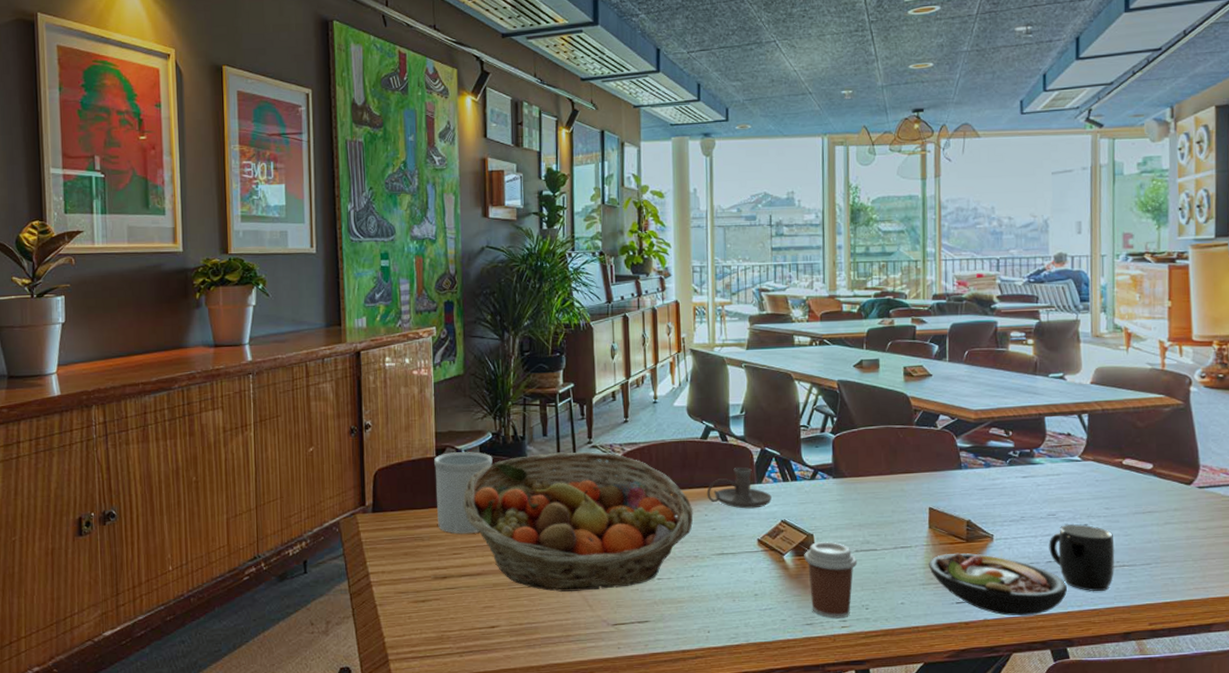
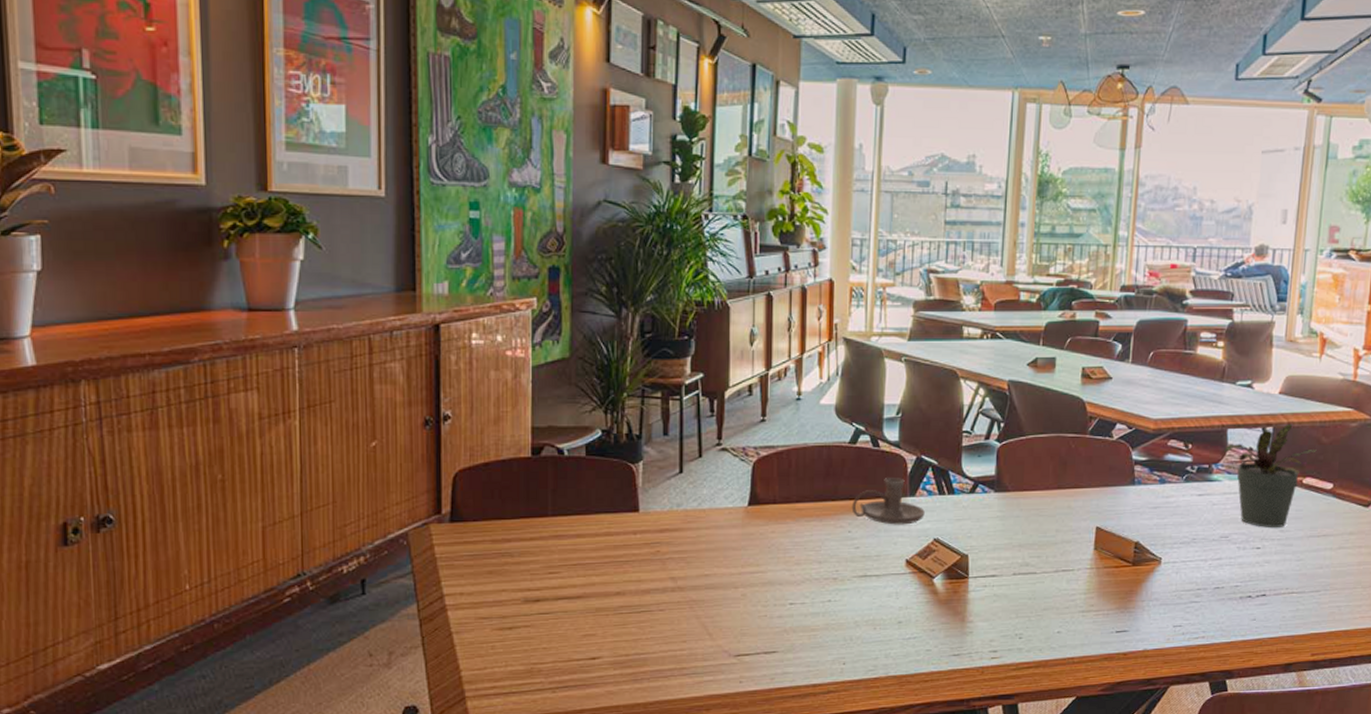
utensil holder: present [434,452,493,534] -> none [529,452,601,550]
fruit basket: present [463,451,693,592] -> none [563,454,835,619]
coffee cup: present [804,541,858,619] -> none [956,562,1014,649]
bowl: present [929,552,1068,616] -> none [1090,577,1233,647]
potted plant: none [1043,410,1133,506] -> present [1224,423,1317,527]
mug: present [1049,524,1115,592] -> none [1218,548,1286,621]

